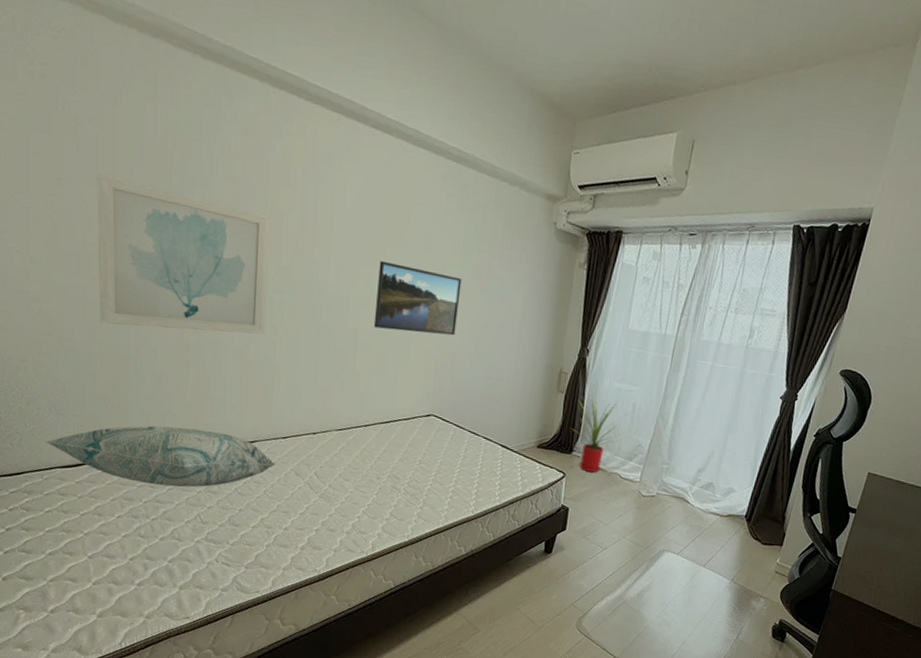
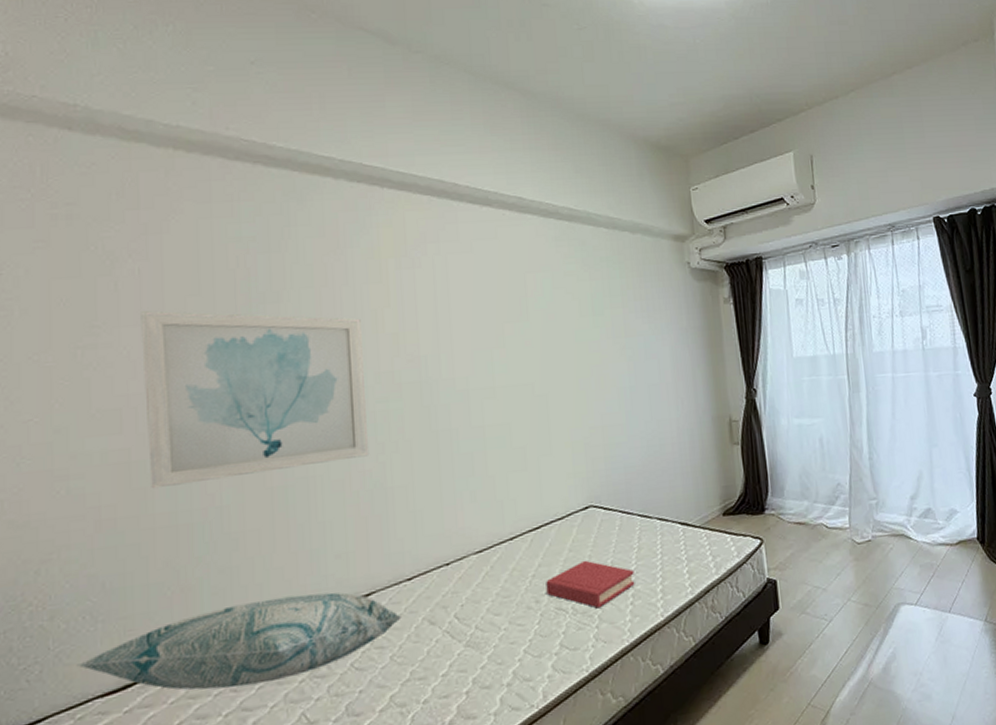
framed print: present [373,260,462,336] -> none [499,340,601,418]
hardback book: none [386,456,457,495] -> present [546,560,635,609]
house plant: present [572,395,620,472] -> none [757,439,813,530]

